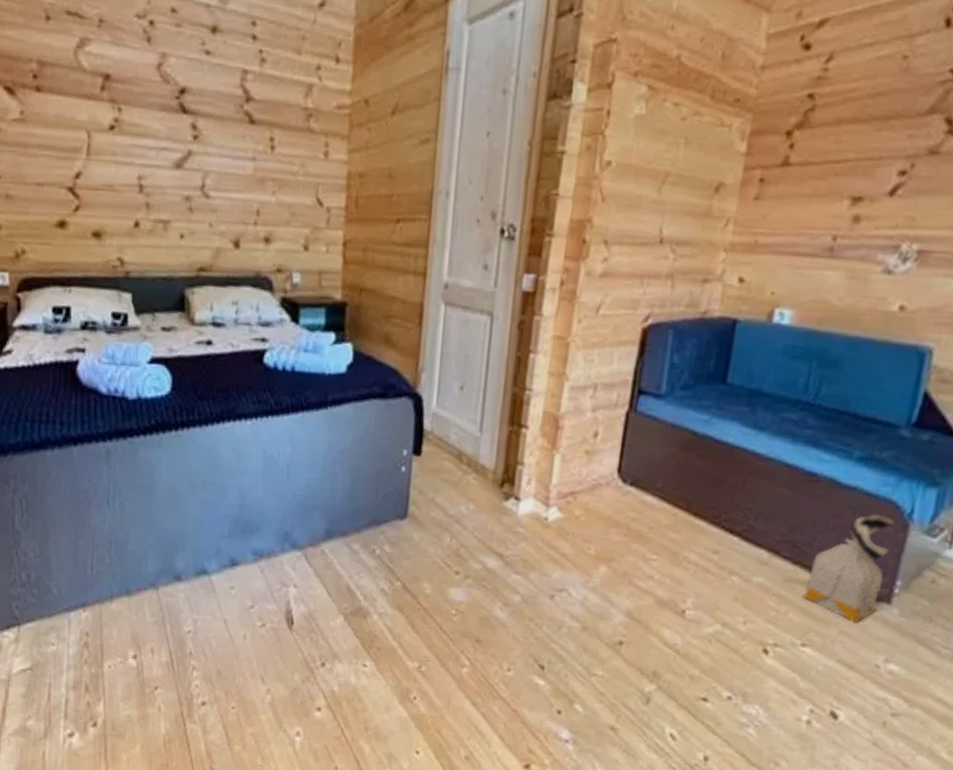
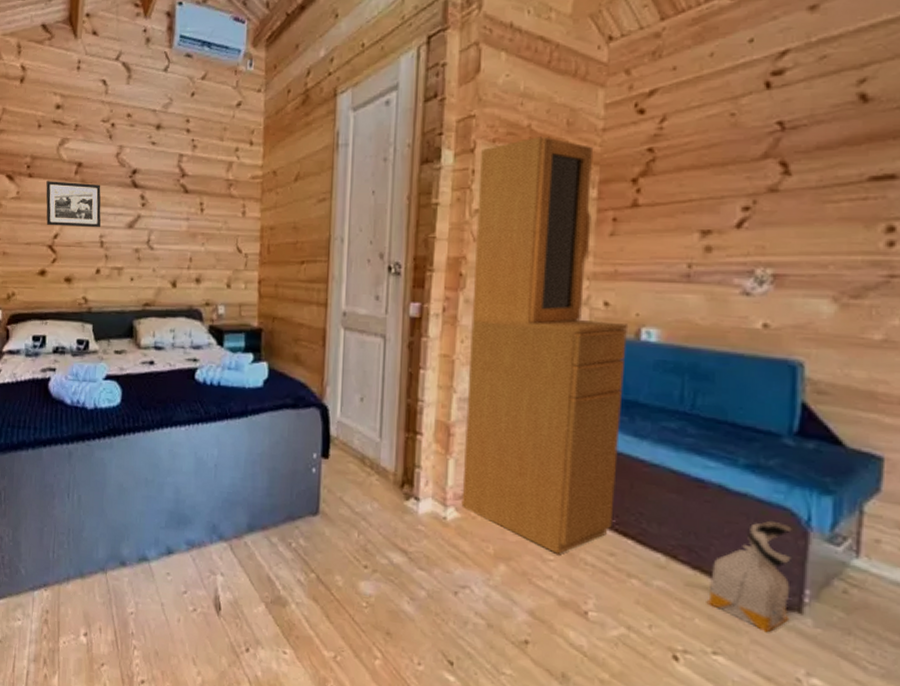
picture frame: none [61,98,140,167] -> present [46,181,101,228]
cupboard: none [565,72,762,554] -> present [461,136,629,554]

